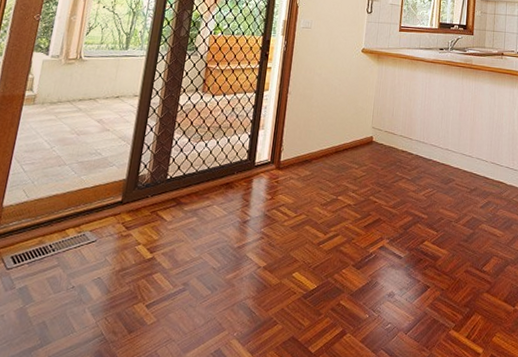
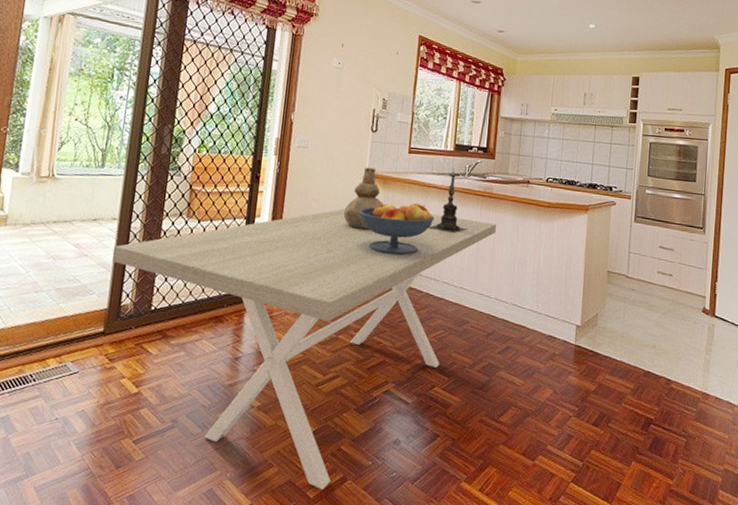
dining table: none [132,81,476,345] -> present [111,208,496,490]
vase: none [343,44,378,99] -> present [343,167,384,230]
fruit bowl: none [355,74,422,122] -> present [358,202,435,255]
candle holder: none [417,43,452,101] -> present [428,168,468,234]

